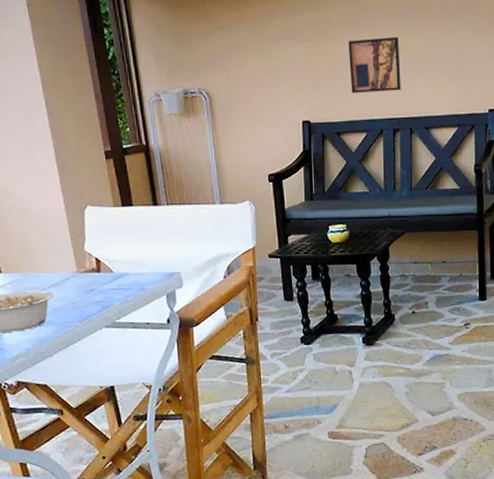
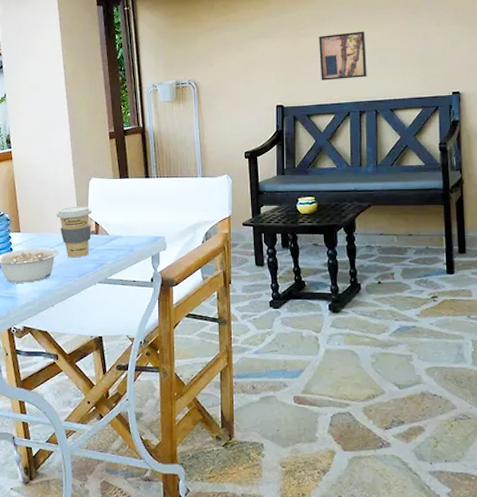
coffee cup: none [46,239,92,300] -> present [56,206,92,258]

